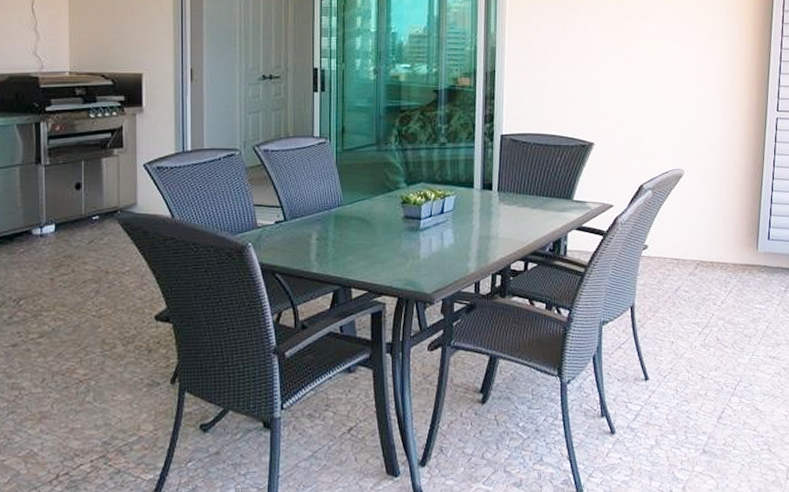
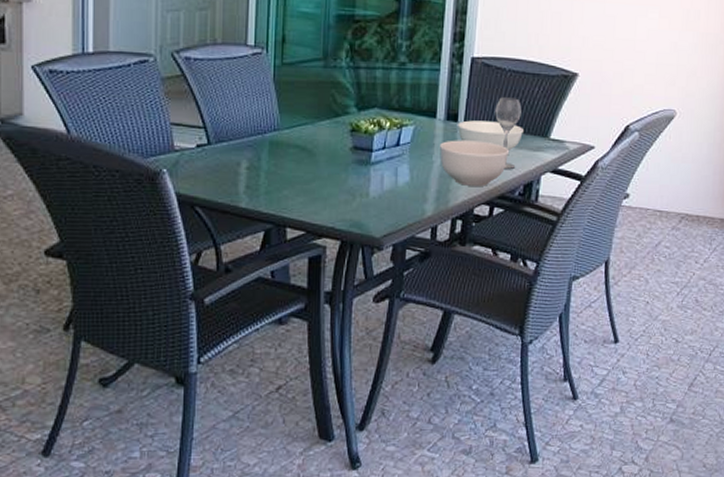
bowl: none [478,205,539,245] -> present [440,140,510,186]
bowl: none [493,188,551,212] -> present [458,120,525,150]
wineglass: none [524,167,547,228] -> present [495,97,522,169]

